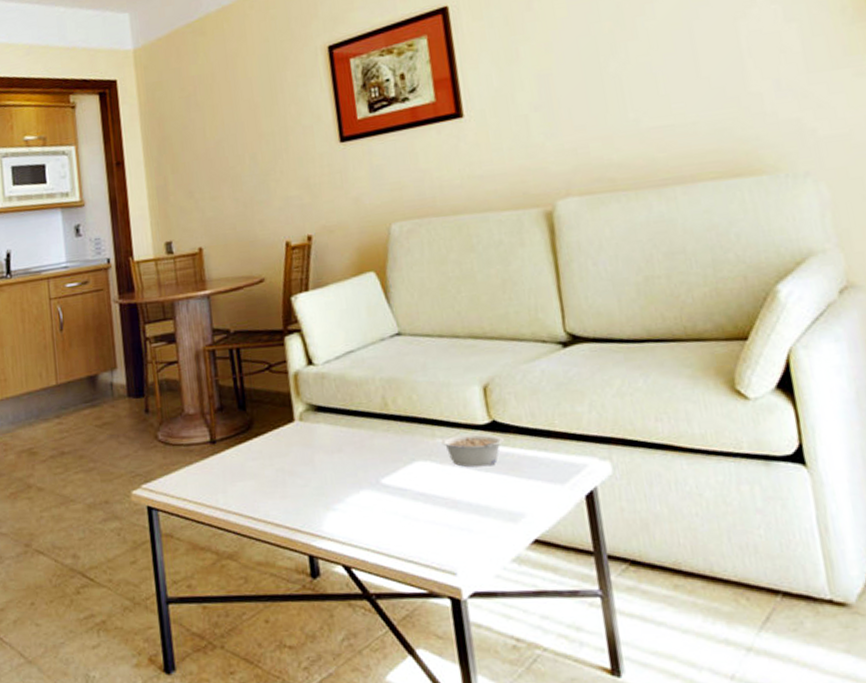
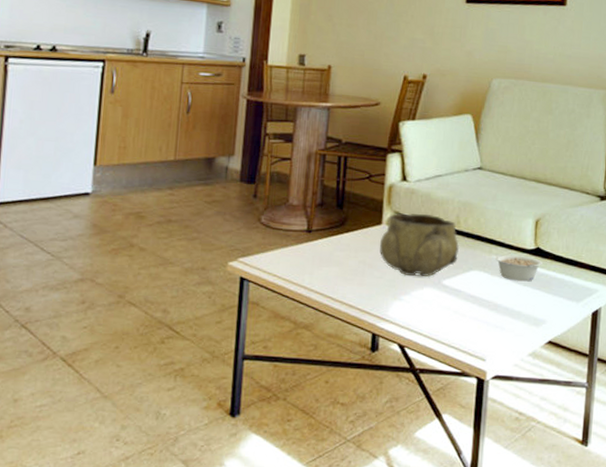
decorative bowl: none [296,400,395,480] -> present [379,213,460,277]

